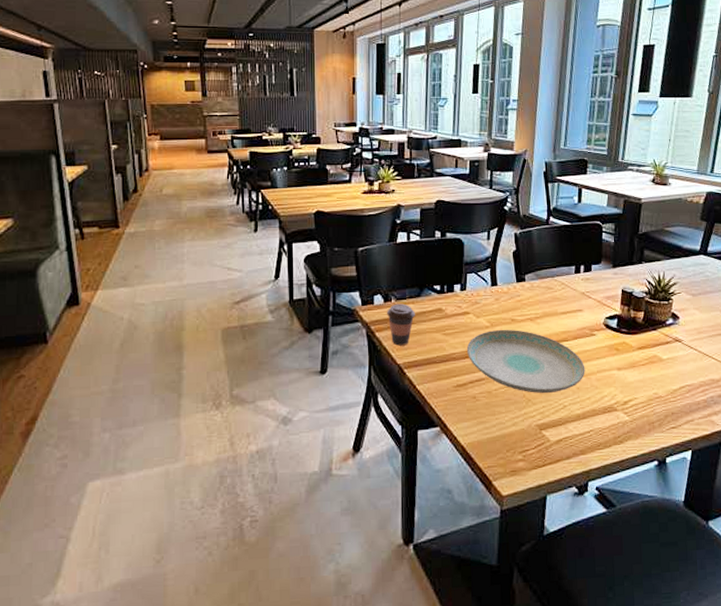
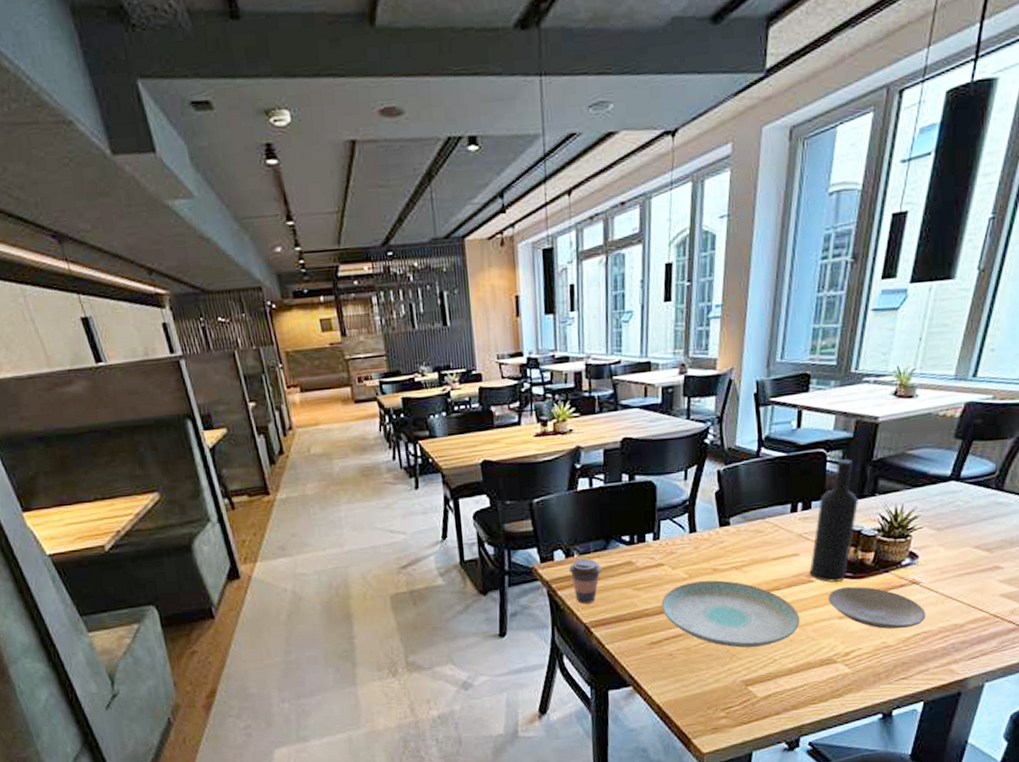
wine bottle: none [591,231,629,337] -> present [809,459,858,582]
plate: none [608,342,689,382] -> present [829,586,926,629]

